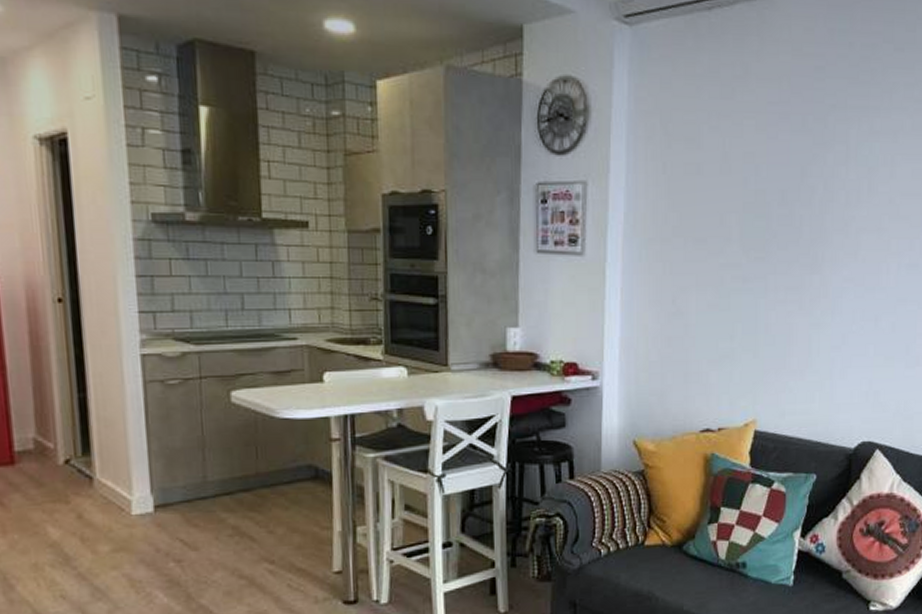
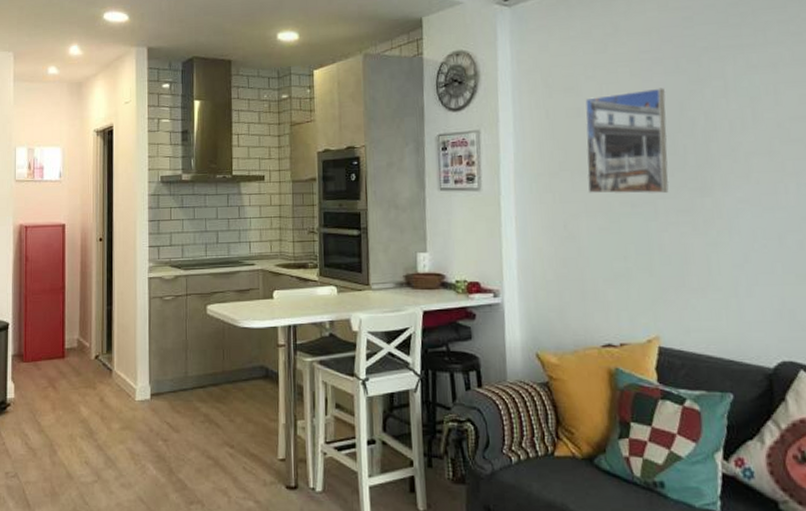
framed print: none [700,147,790,269] -> present [585,88,669,194]

